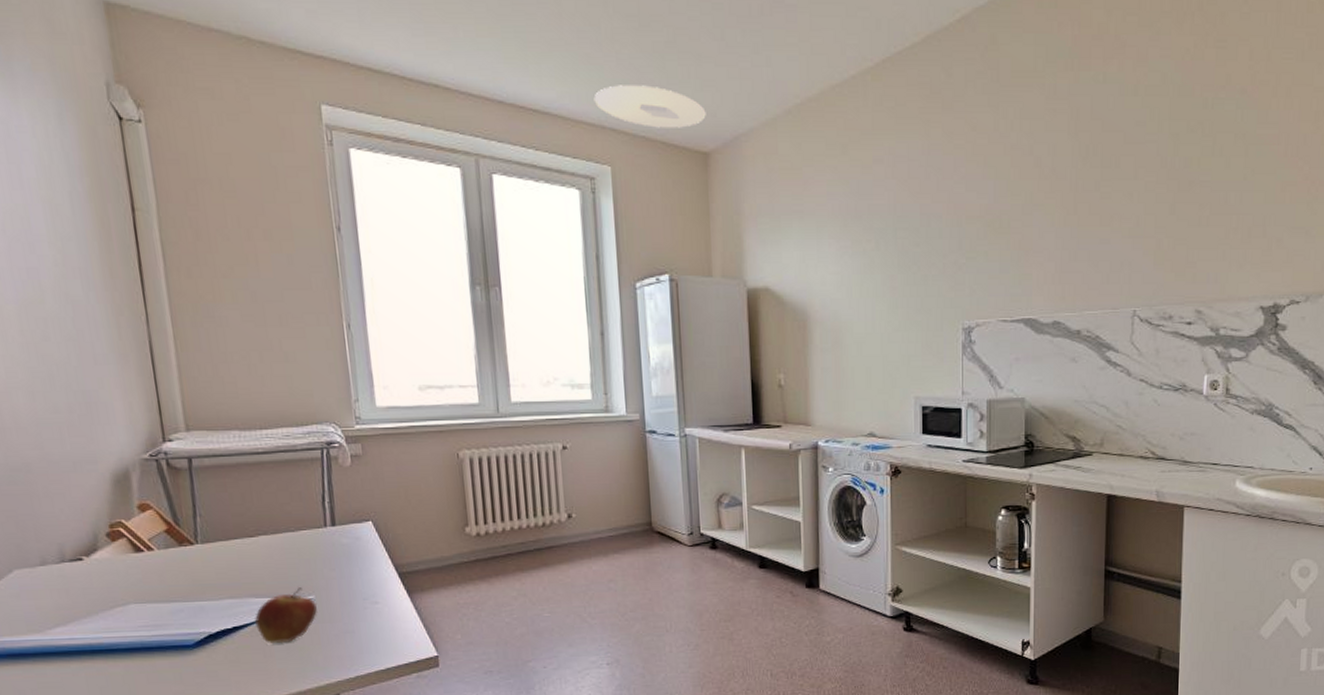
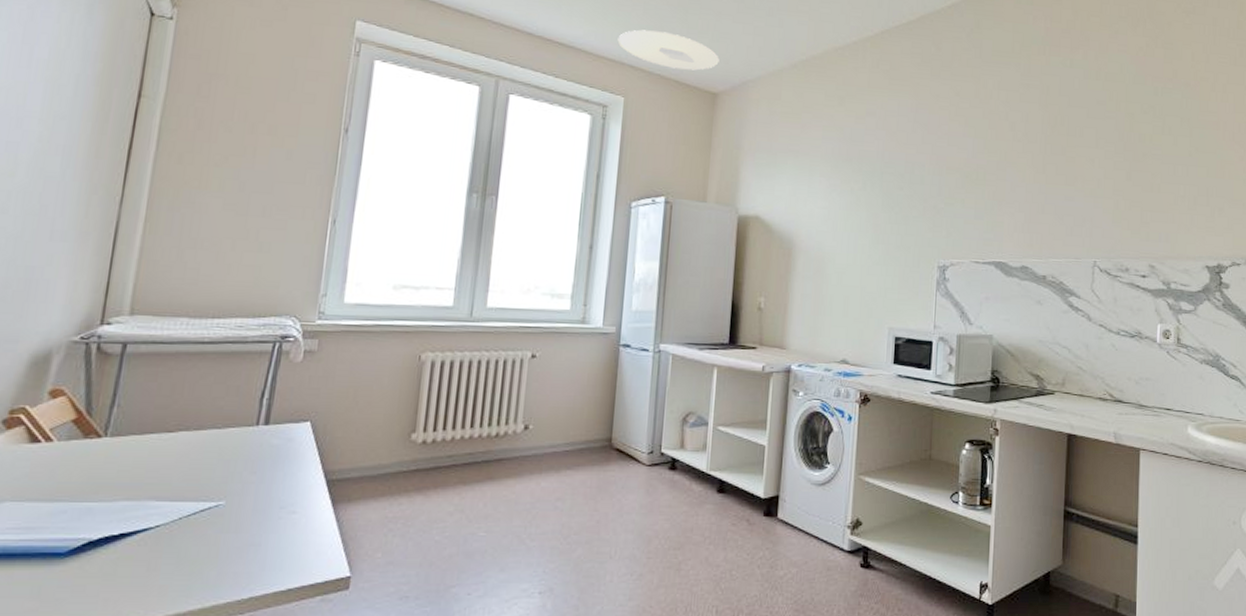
fruit: present [254,587,318,644] -> none [146,491,225,556]

